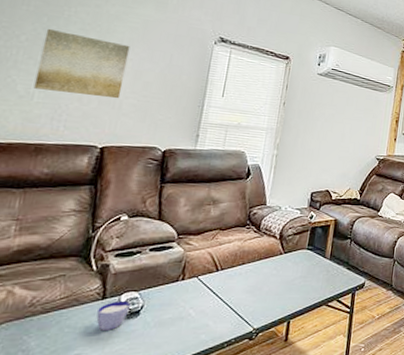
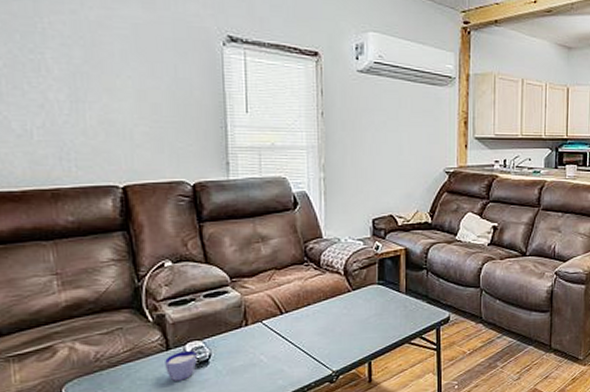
wall art: present [33,28,130,99] -> none [23,48,129,128]

